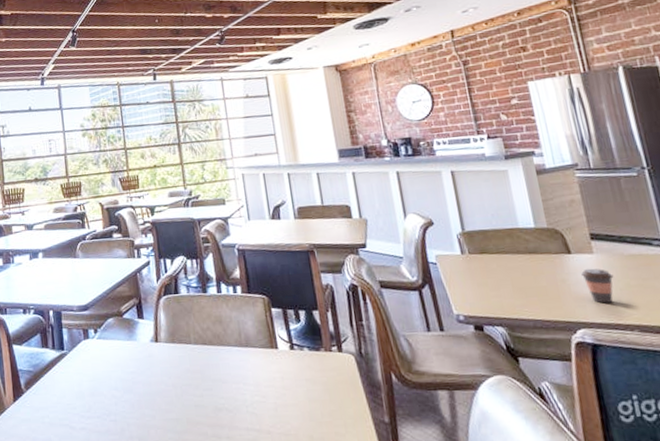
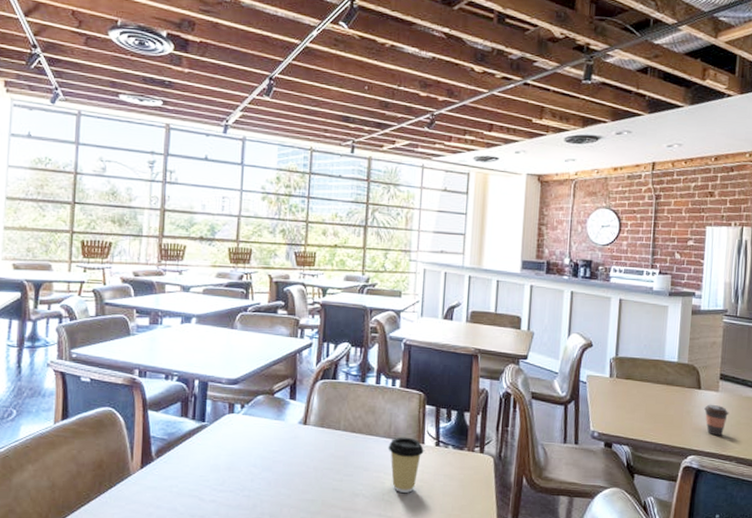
coffee cup: none [241,343,280,403] -> present [388,437,424,493]

